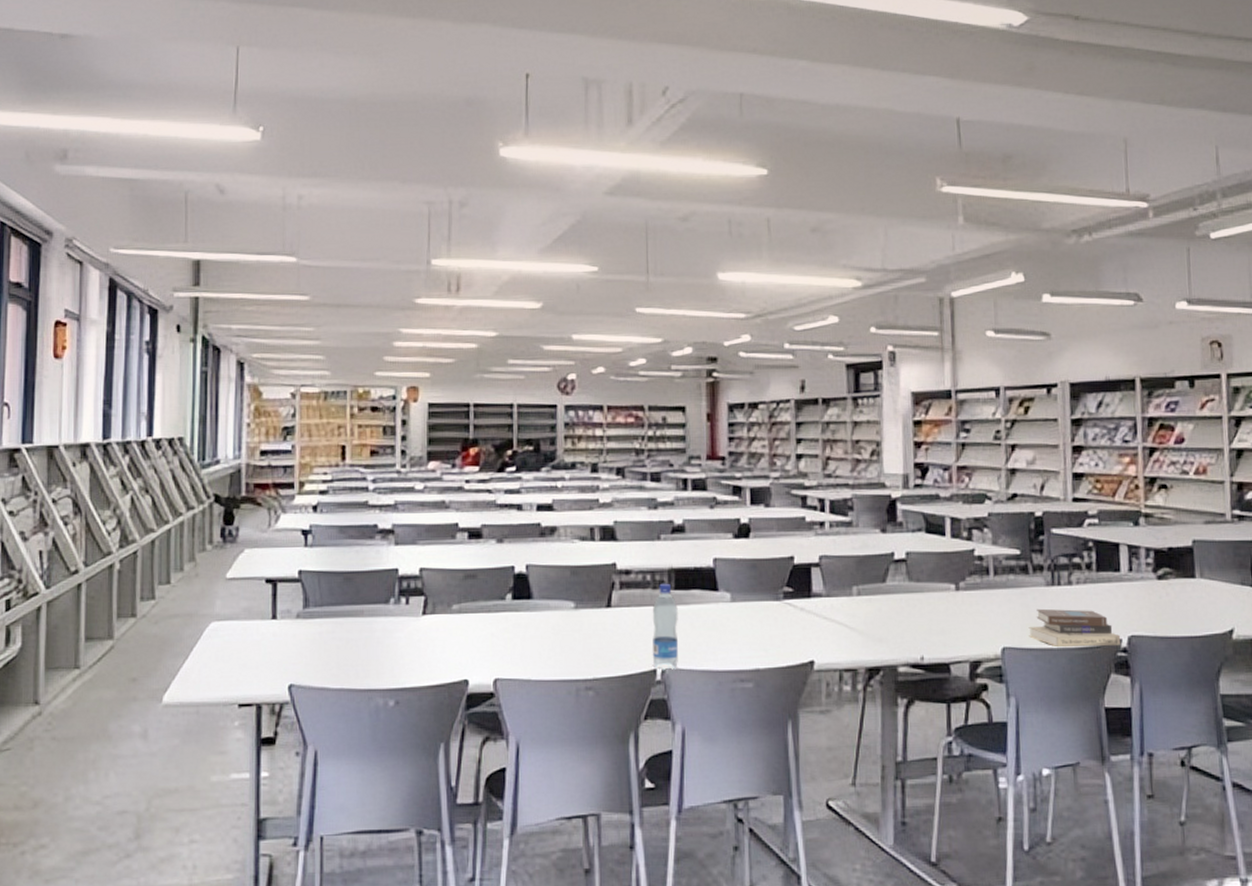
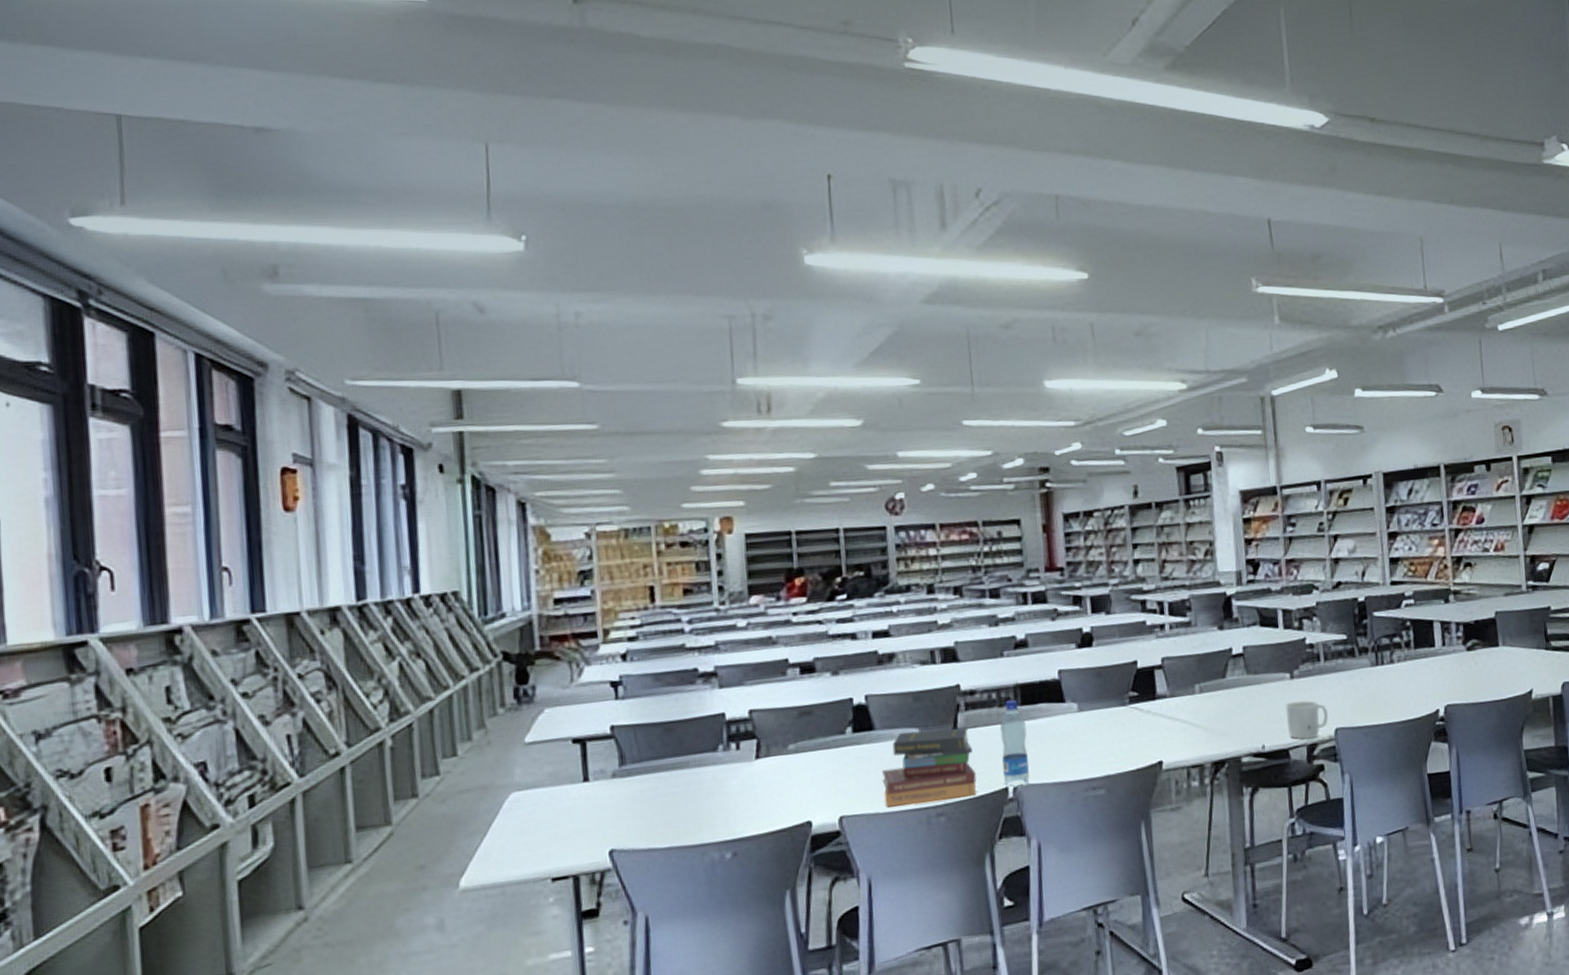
books: none [536,604,626,676] -> present [882,727,976,807]
mug: none [948,614,995,656] -> present [1285,700,1328,740]
books: present [1028,608,1121,648] -> none [1358,685,1439,723]

